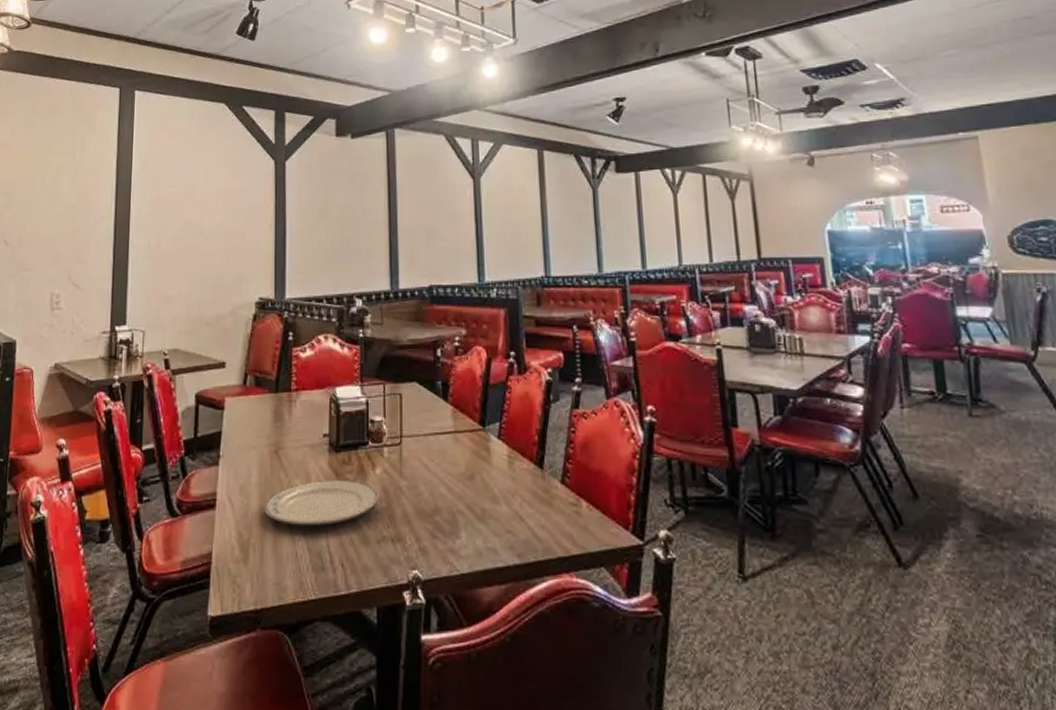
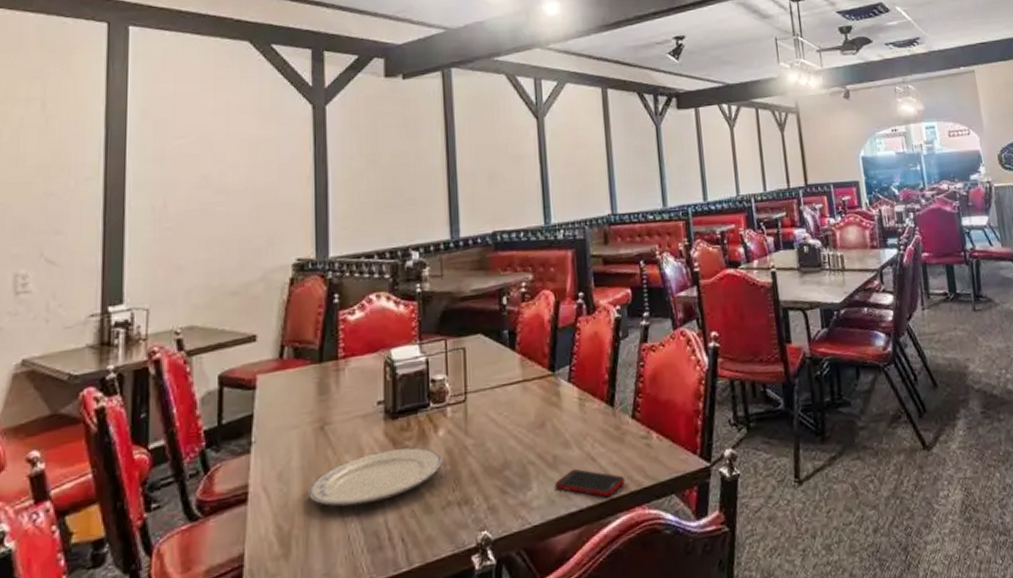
cell phone: none [483,524,554,558] -> present [555,468,626,497]

